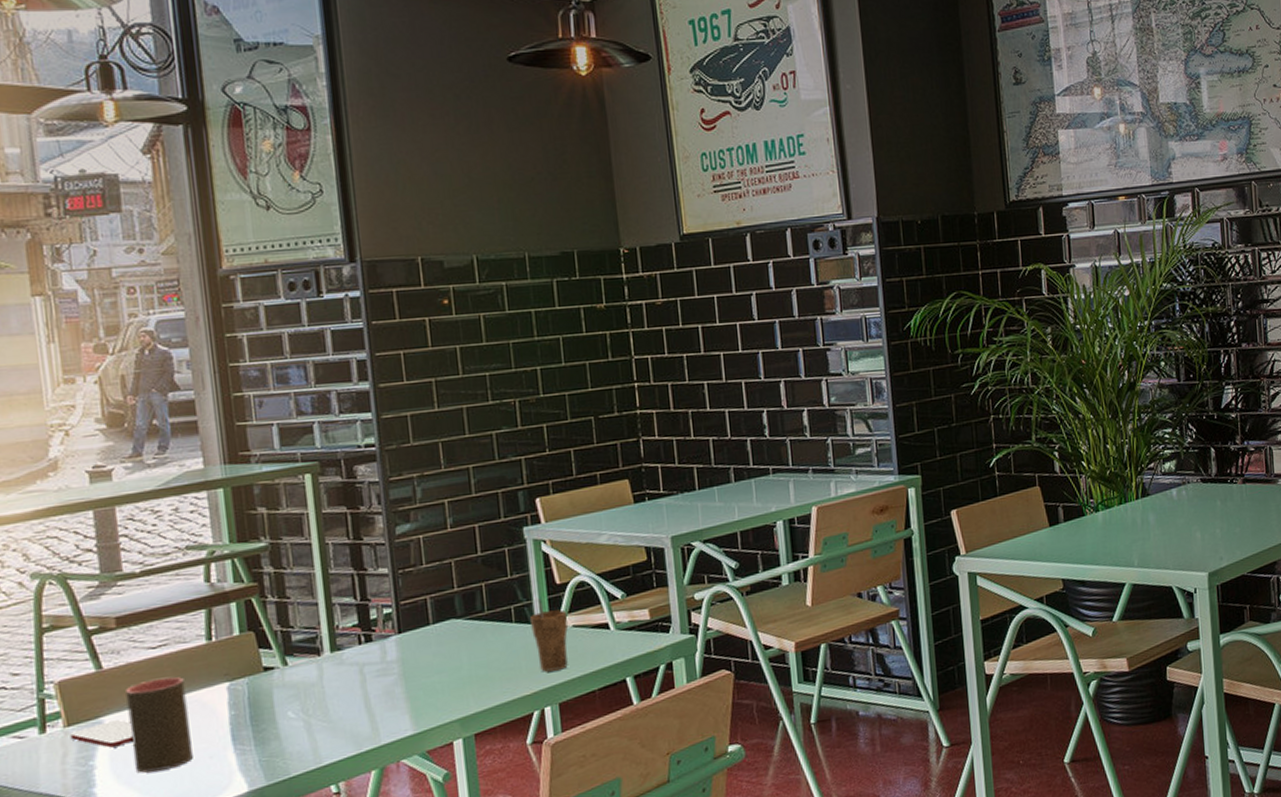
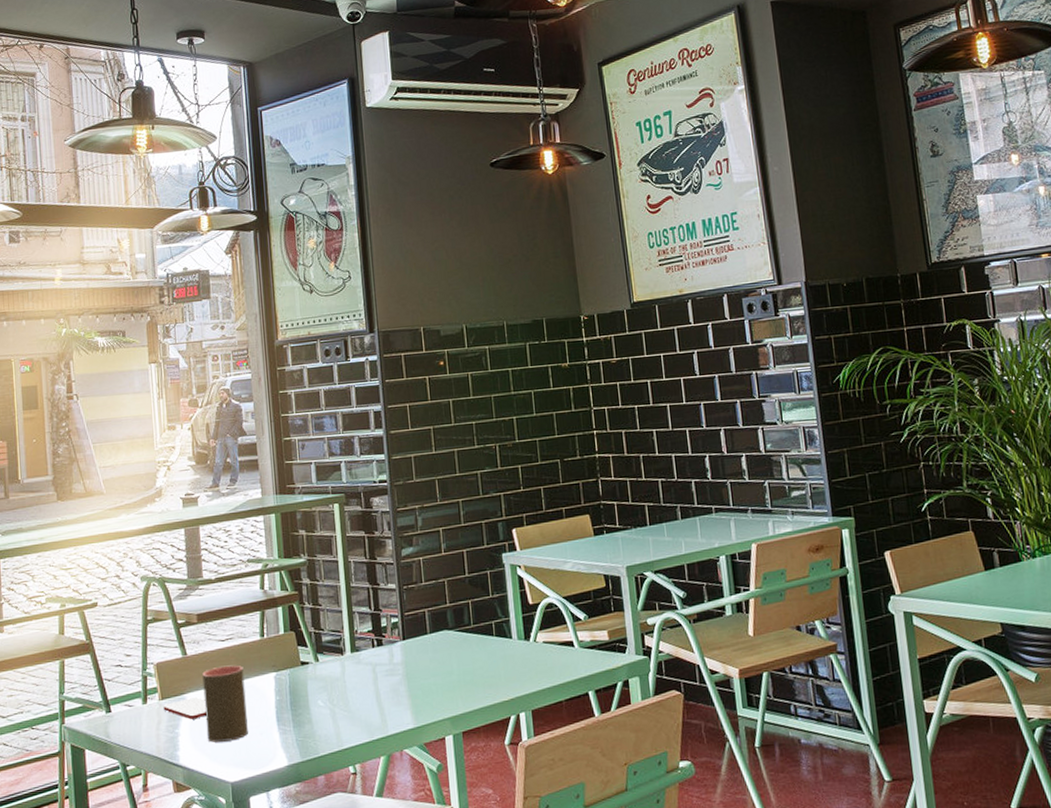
cup: present [530,598,568,672] -> none [508,616,539,681]

